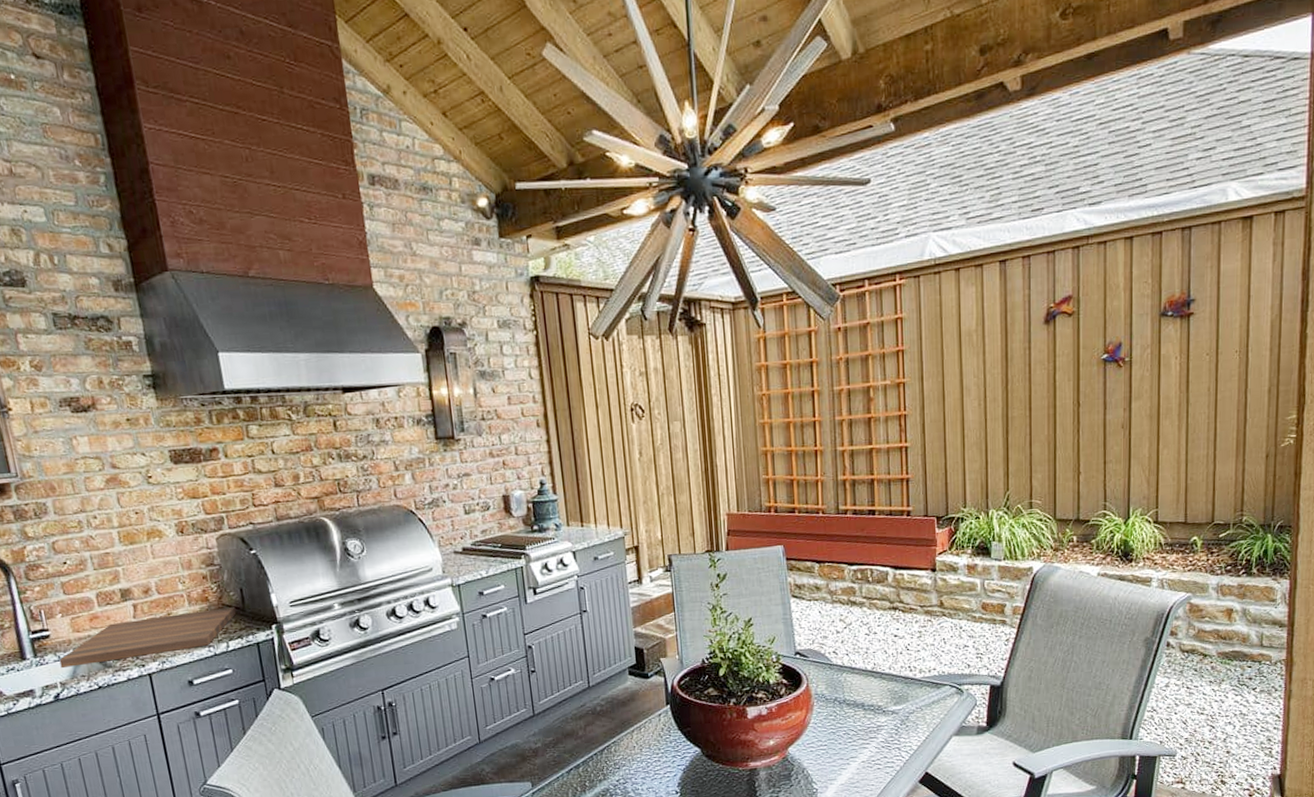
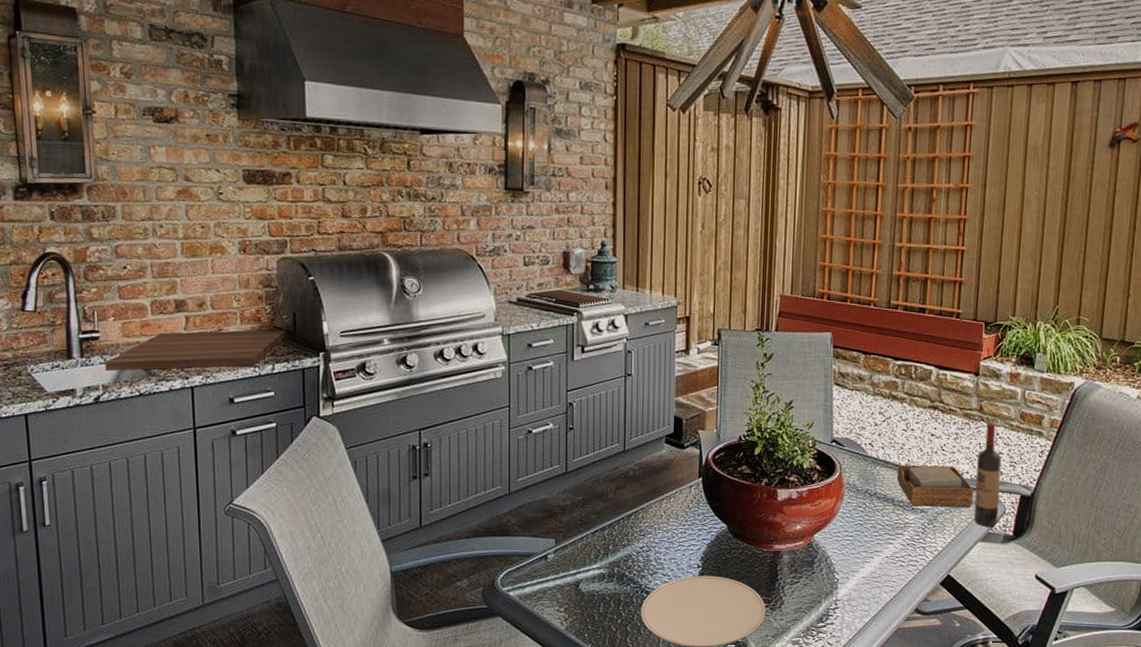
napkin holder: none [863,664,944,709] -> present [896,465,974,507]
wine bottle: none [942,616,970,721] -> present [973,421,1002,527]

